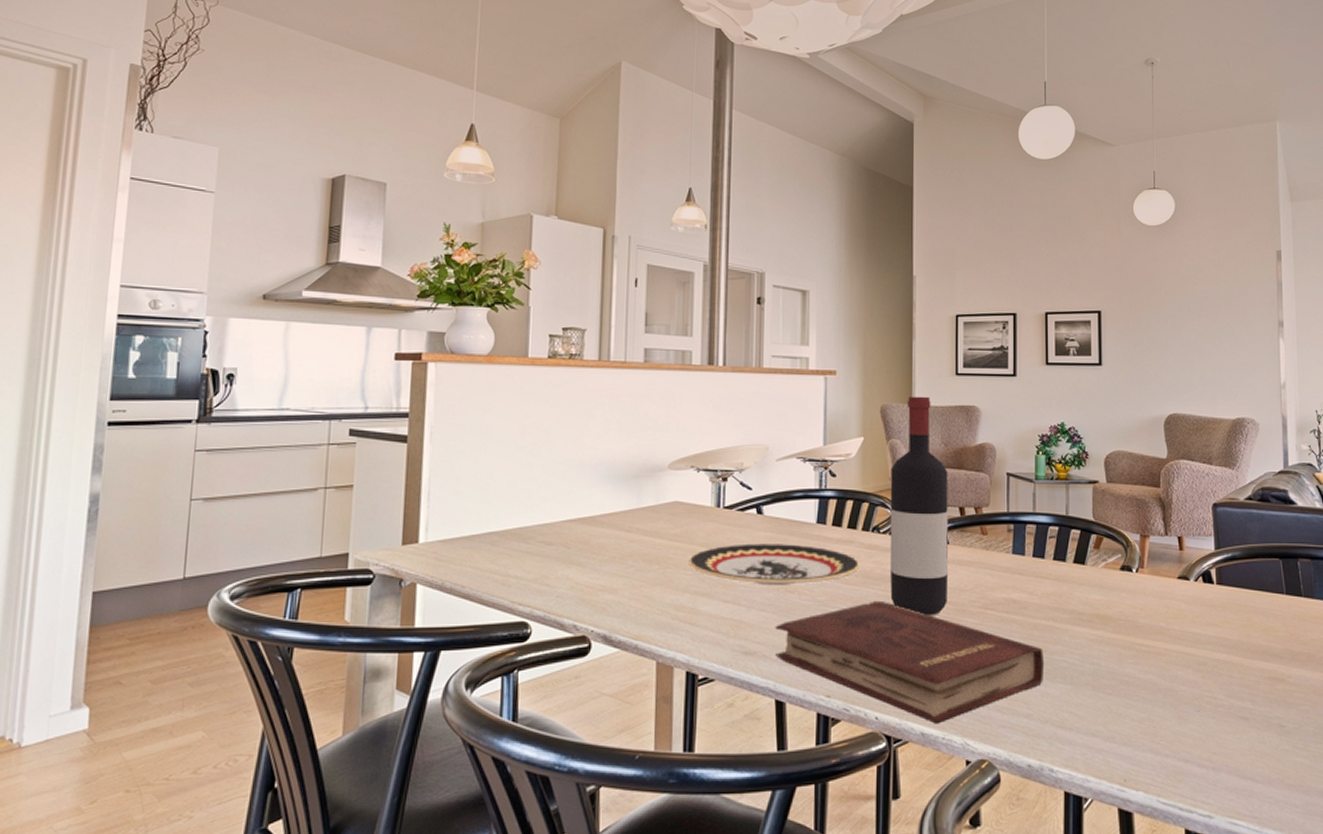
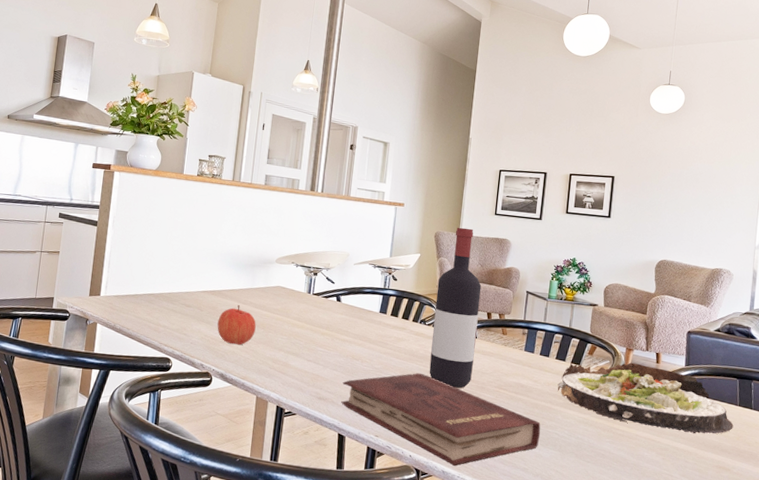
apple: none [593,535,648,591] -> present [217,305,256,345]
plate: present [688,543,860,585] -> none [284,321,409,355]
salad plate: none [1059,553,1283,639] -> present [558,362,734,434]

